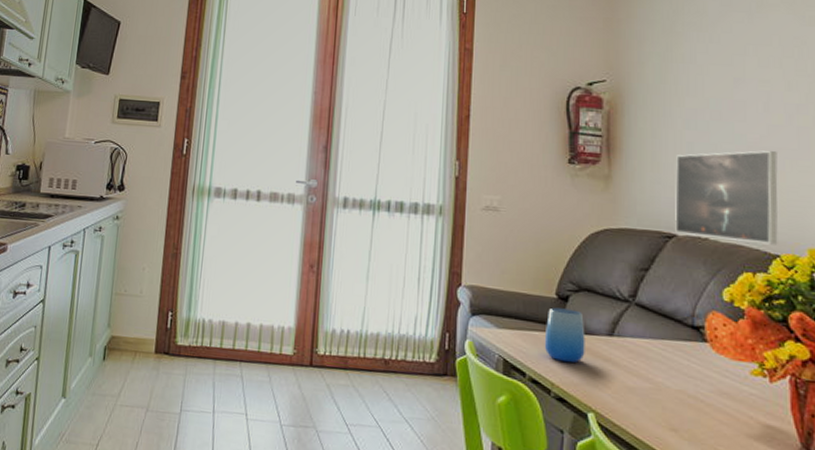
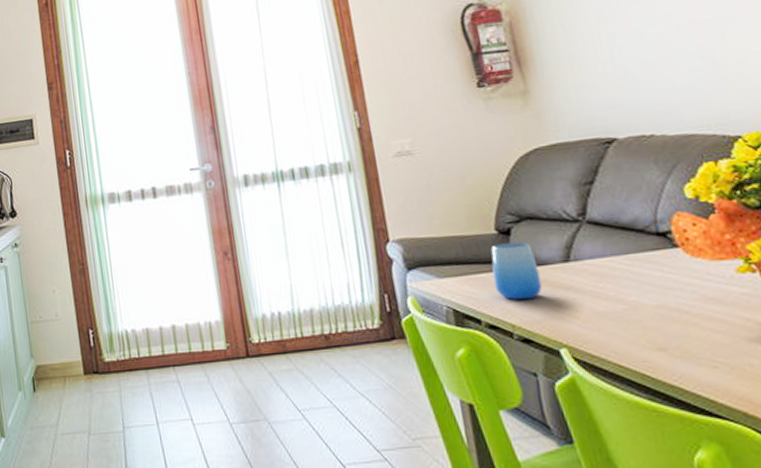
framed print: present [675,150,778,245] -> none [597,23,736,137]

